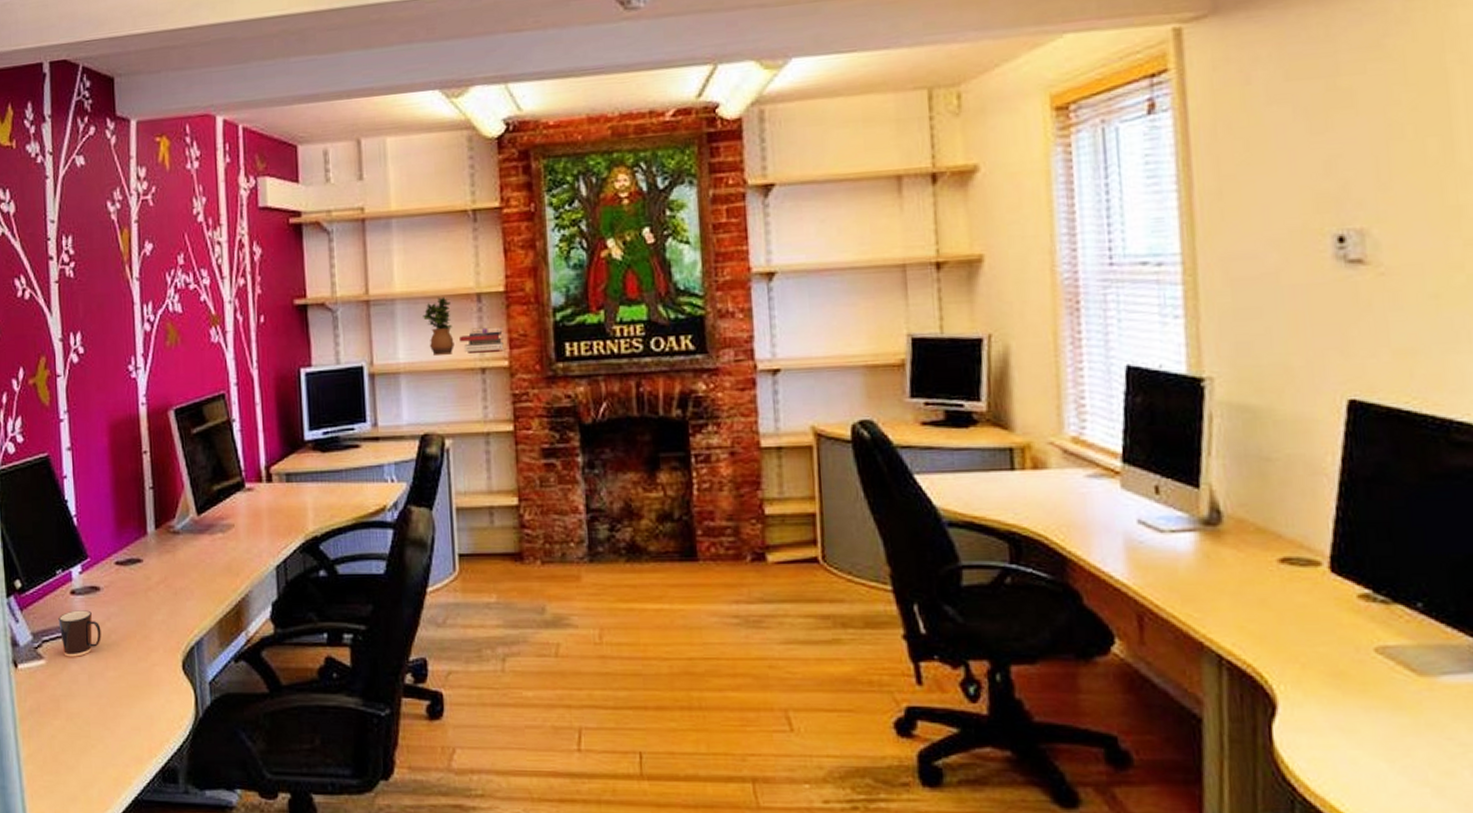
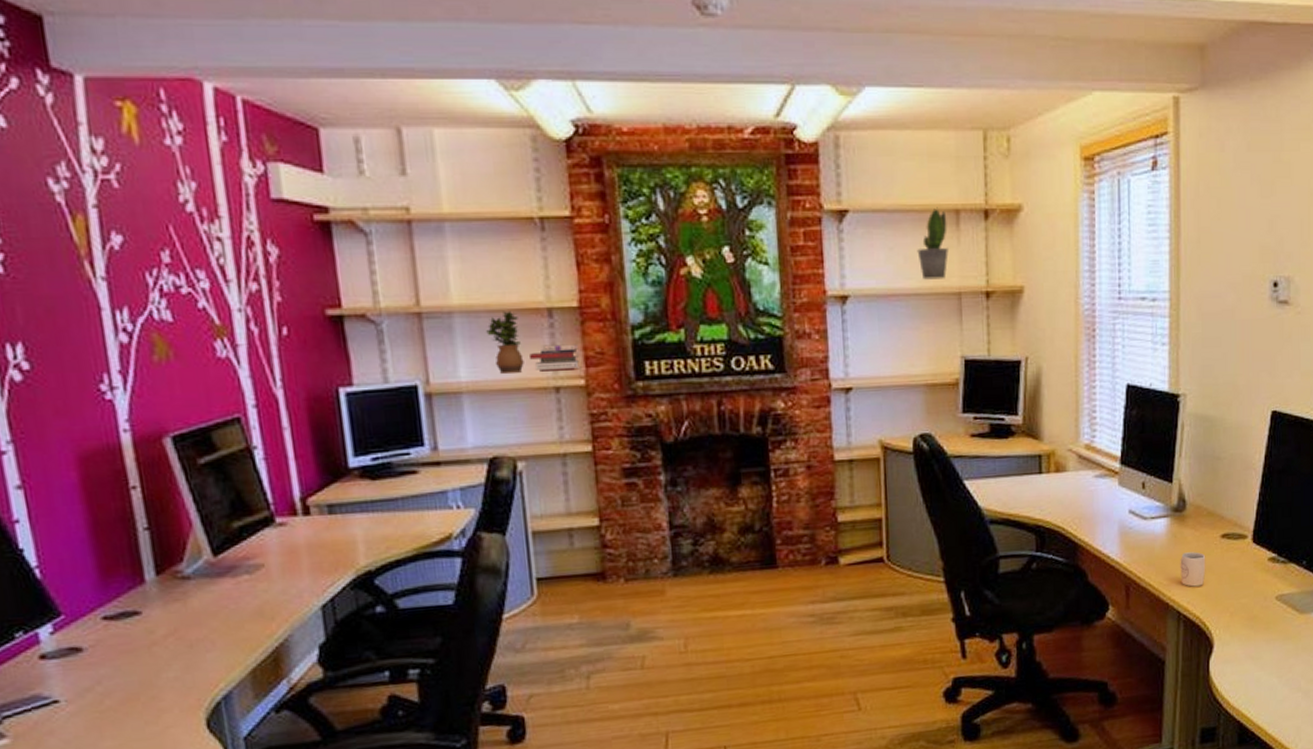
mug: present [58,610,101,657] -> none [24,675,91,732]
potted plant: none [852,174,890,252] -> present [917,207,948,280]
mug: none [1217,578,1259,624] -> present [1180,552,1206,587]

